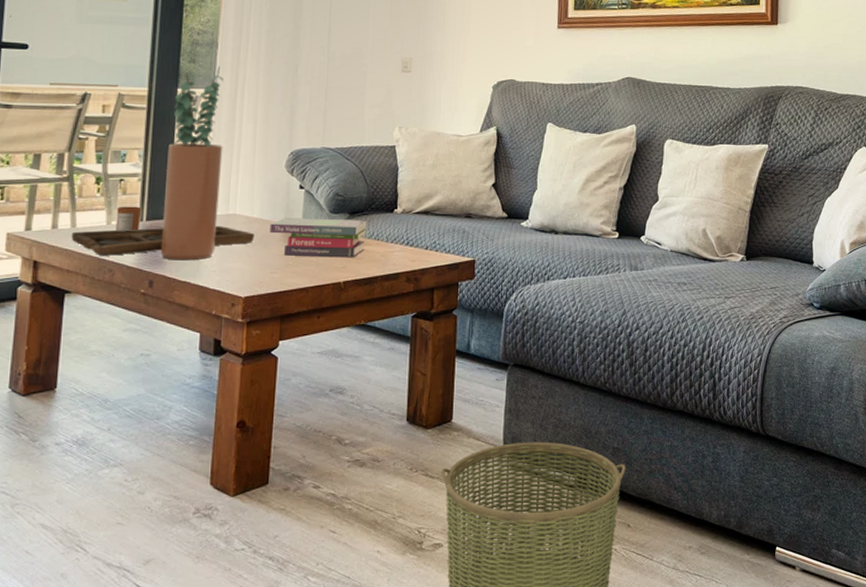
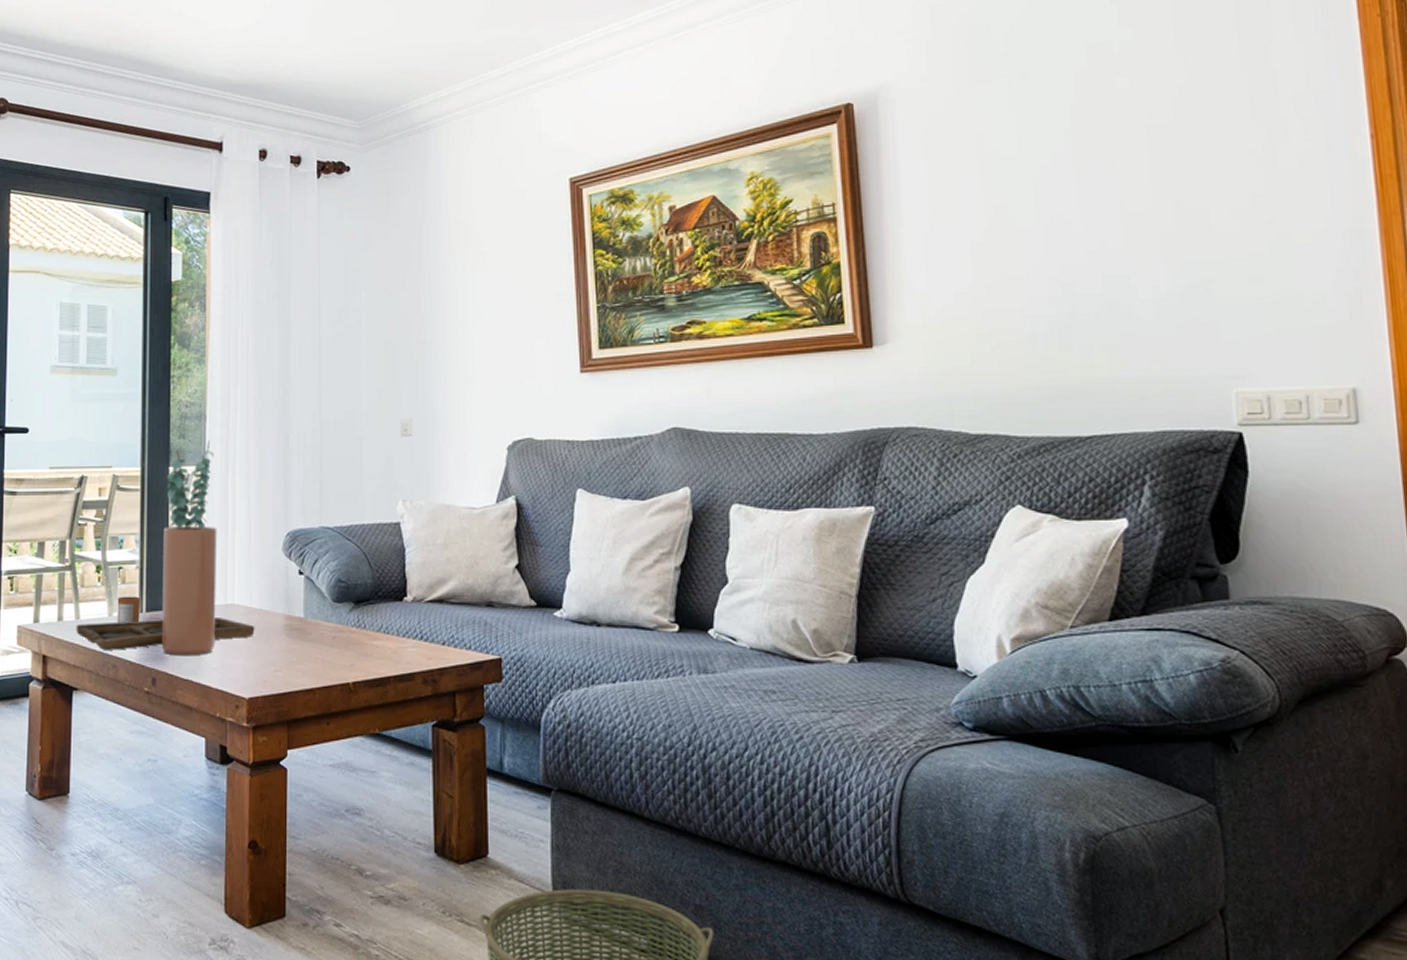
books: present [270,217,367,258] -> none [270,607,374,655]

